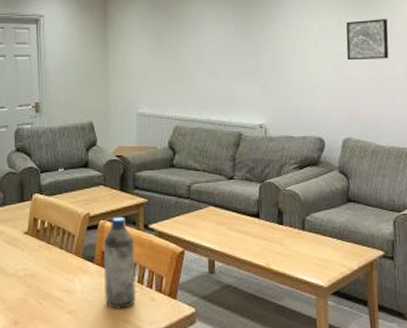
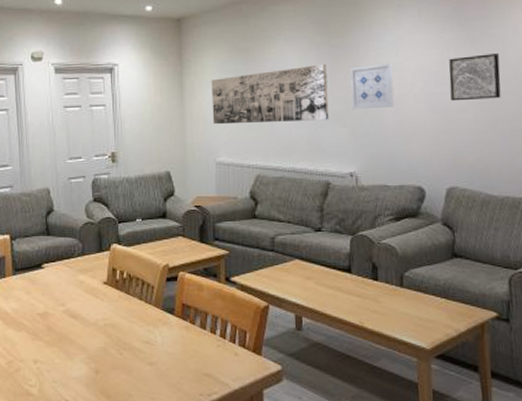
water bottle: present [103,216,136,309] -> none [183,268,218,363]
wall art: none [134,22,242,77] -> present [211,63,329,125]
wall art: none [261,24,300,66] -> present [350,63,395,110]

